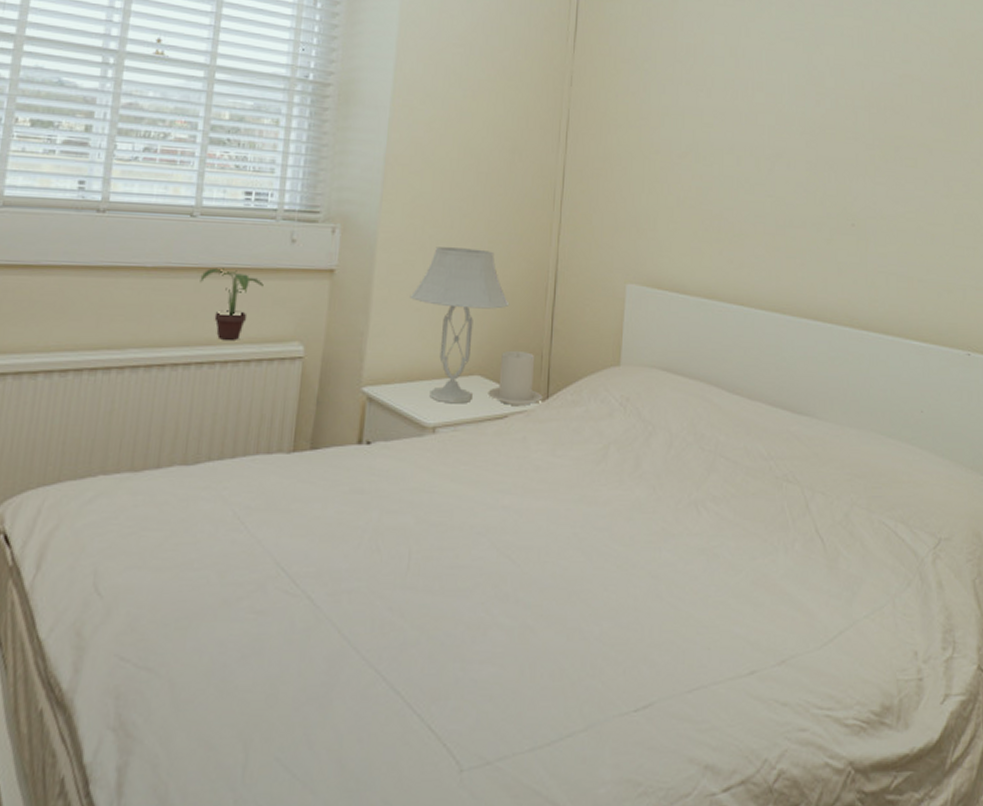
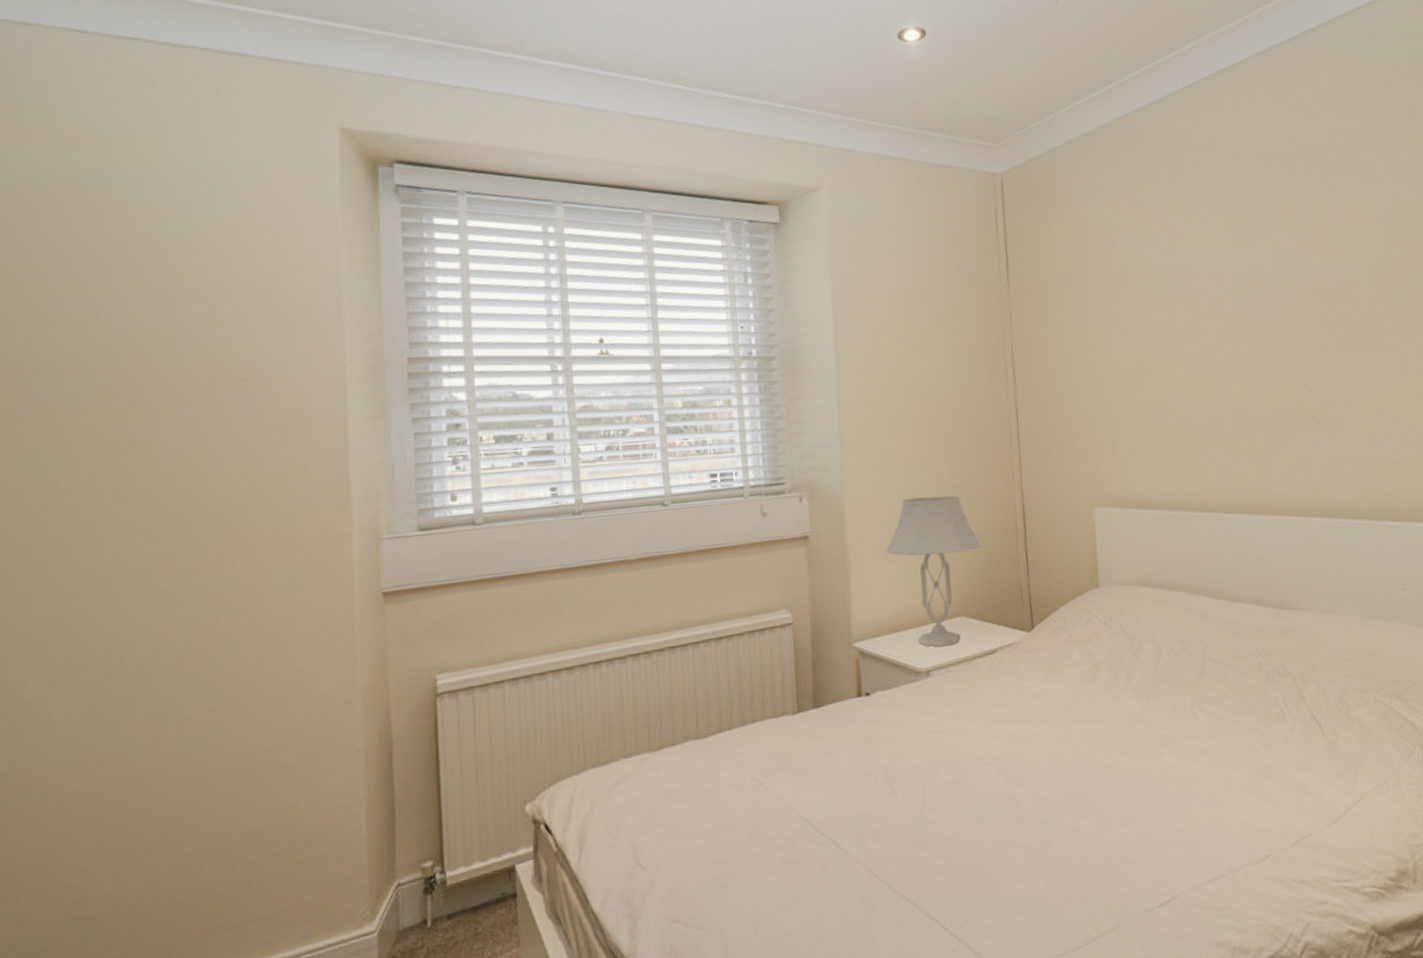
potted plant: present [199,268,264,340] -> none [682,550,743,618]
candle: present [487,350,543,405] -> none [974,587,1028,640]

